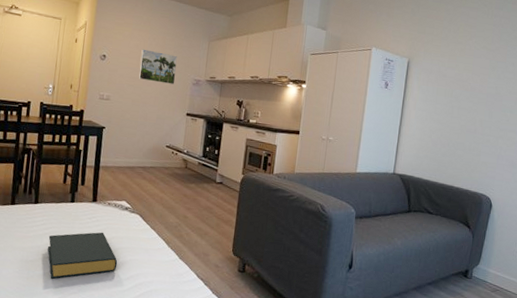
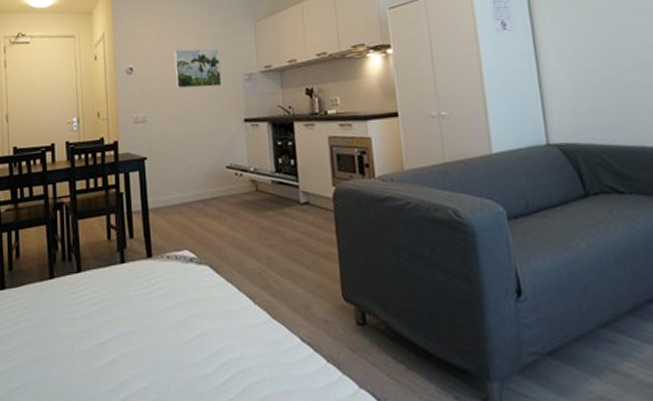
hardback book: present [47,232,118,279] -> none [100,297,193,372]

